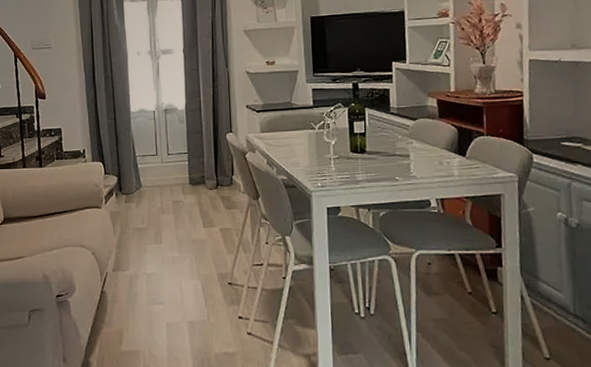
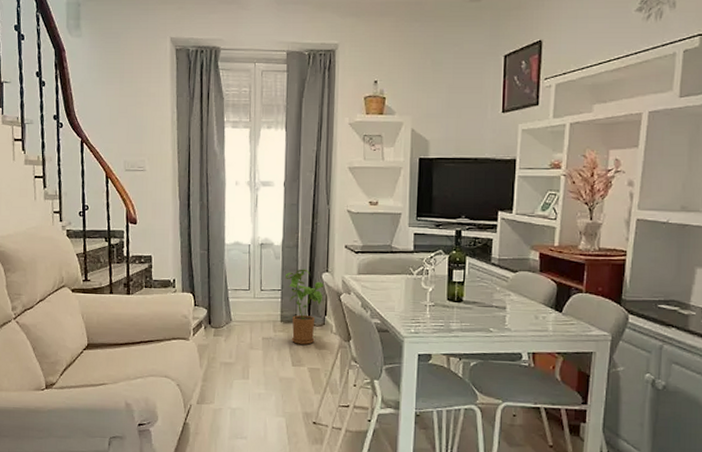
house plant: none [190,131,229,205] -> present [284,269,324,345]

